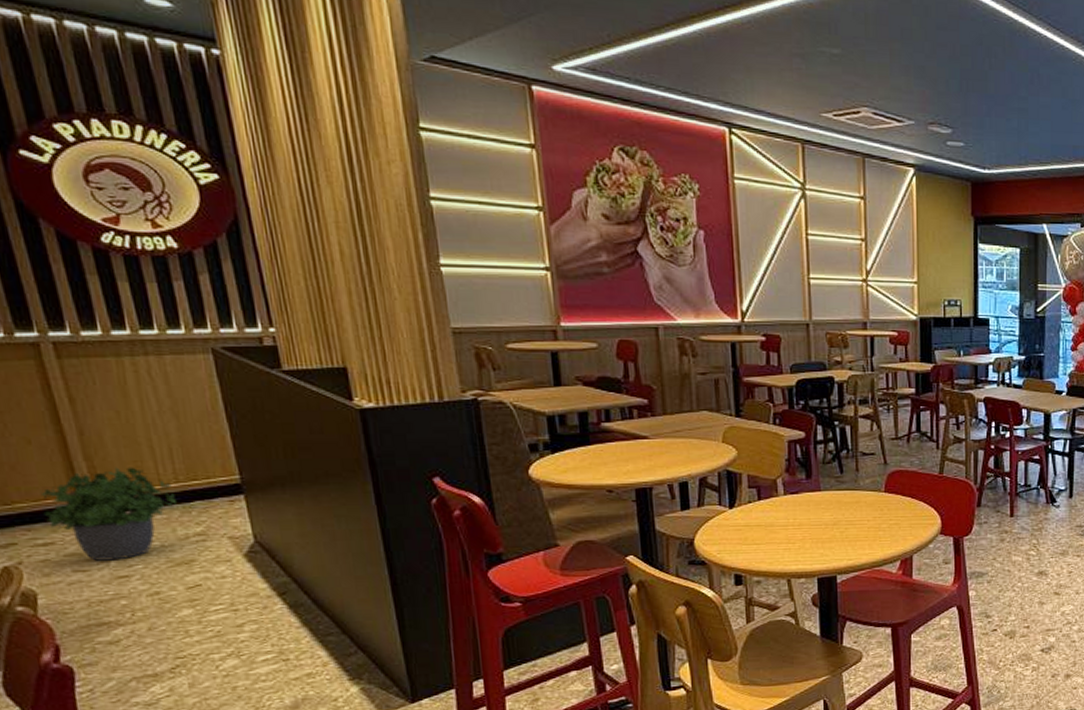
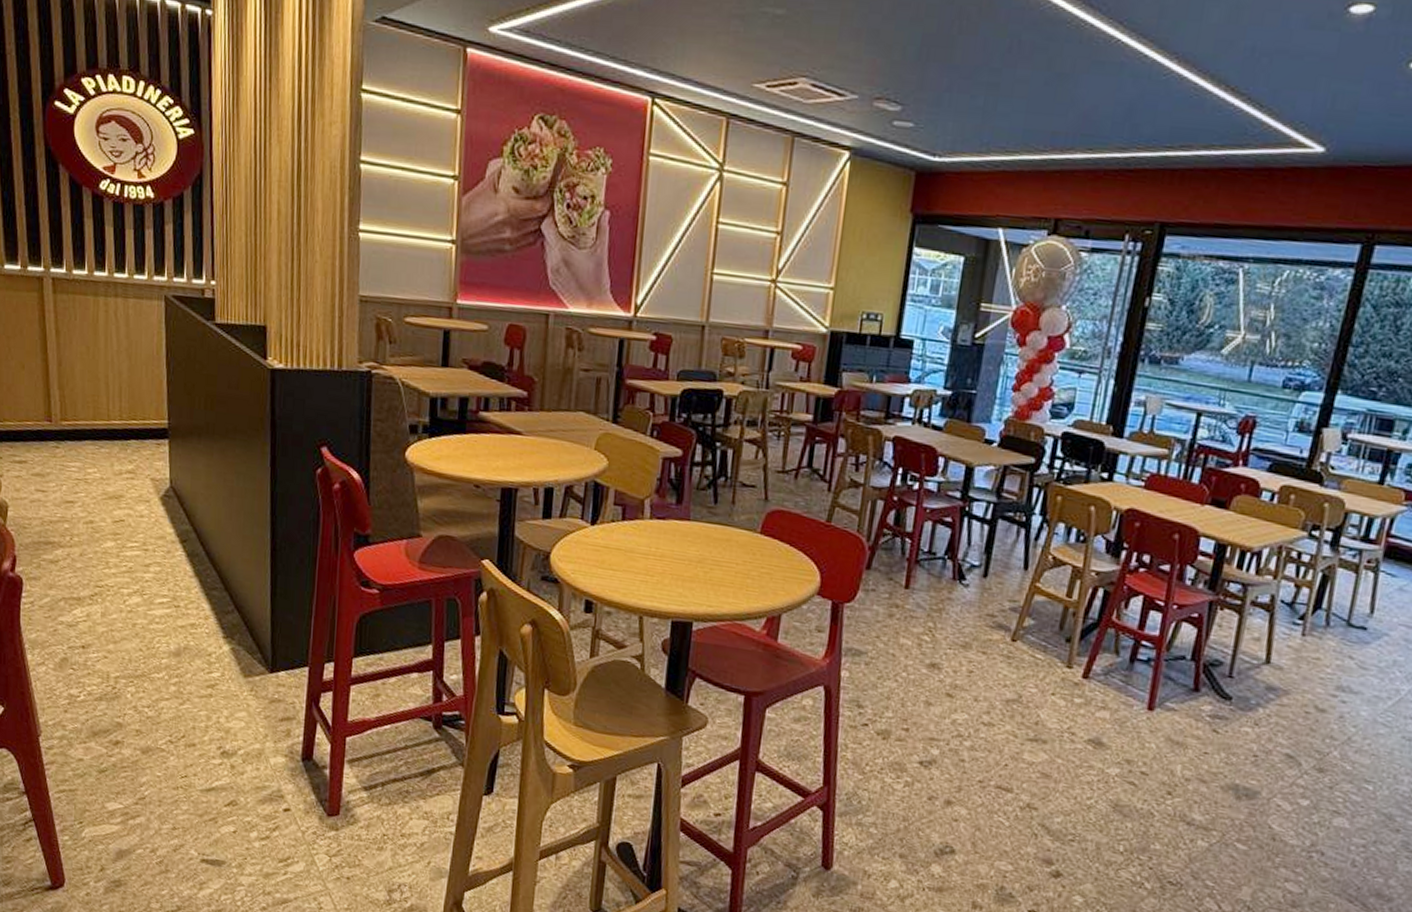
potted plant: present [42,467,178,561] -> none [23,398,119,486]

